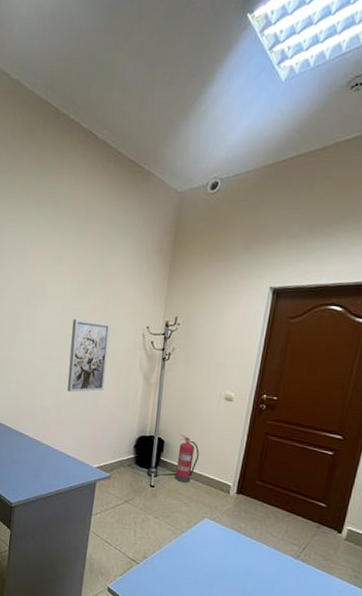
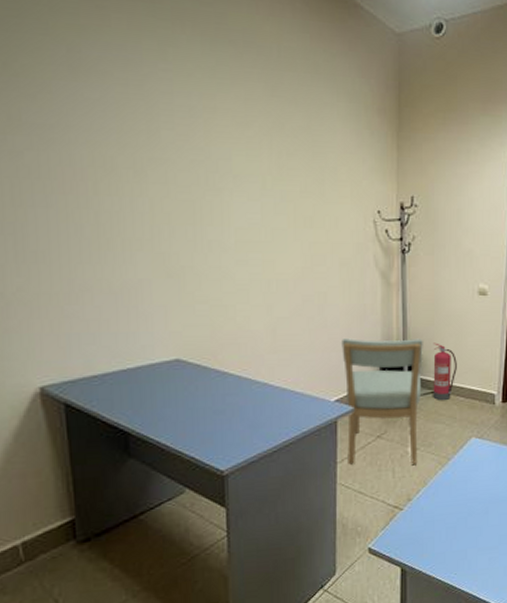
wall art: present [67,319,111,392] -> none [277,205,332,306]
chair: none [100,421,172,530] -> present [341,338,423,465]

